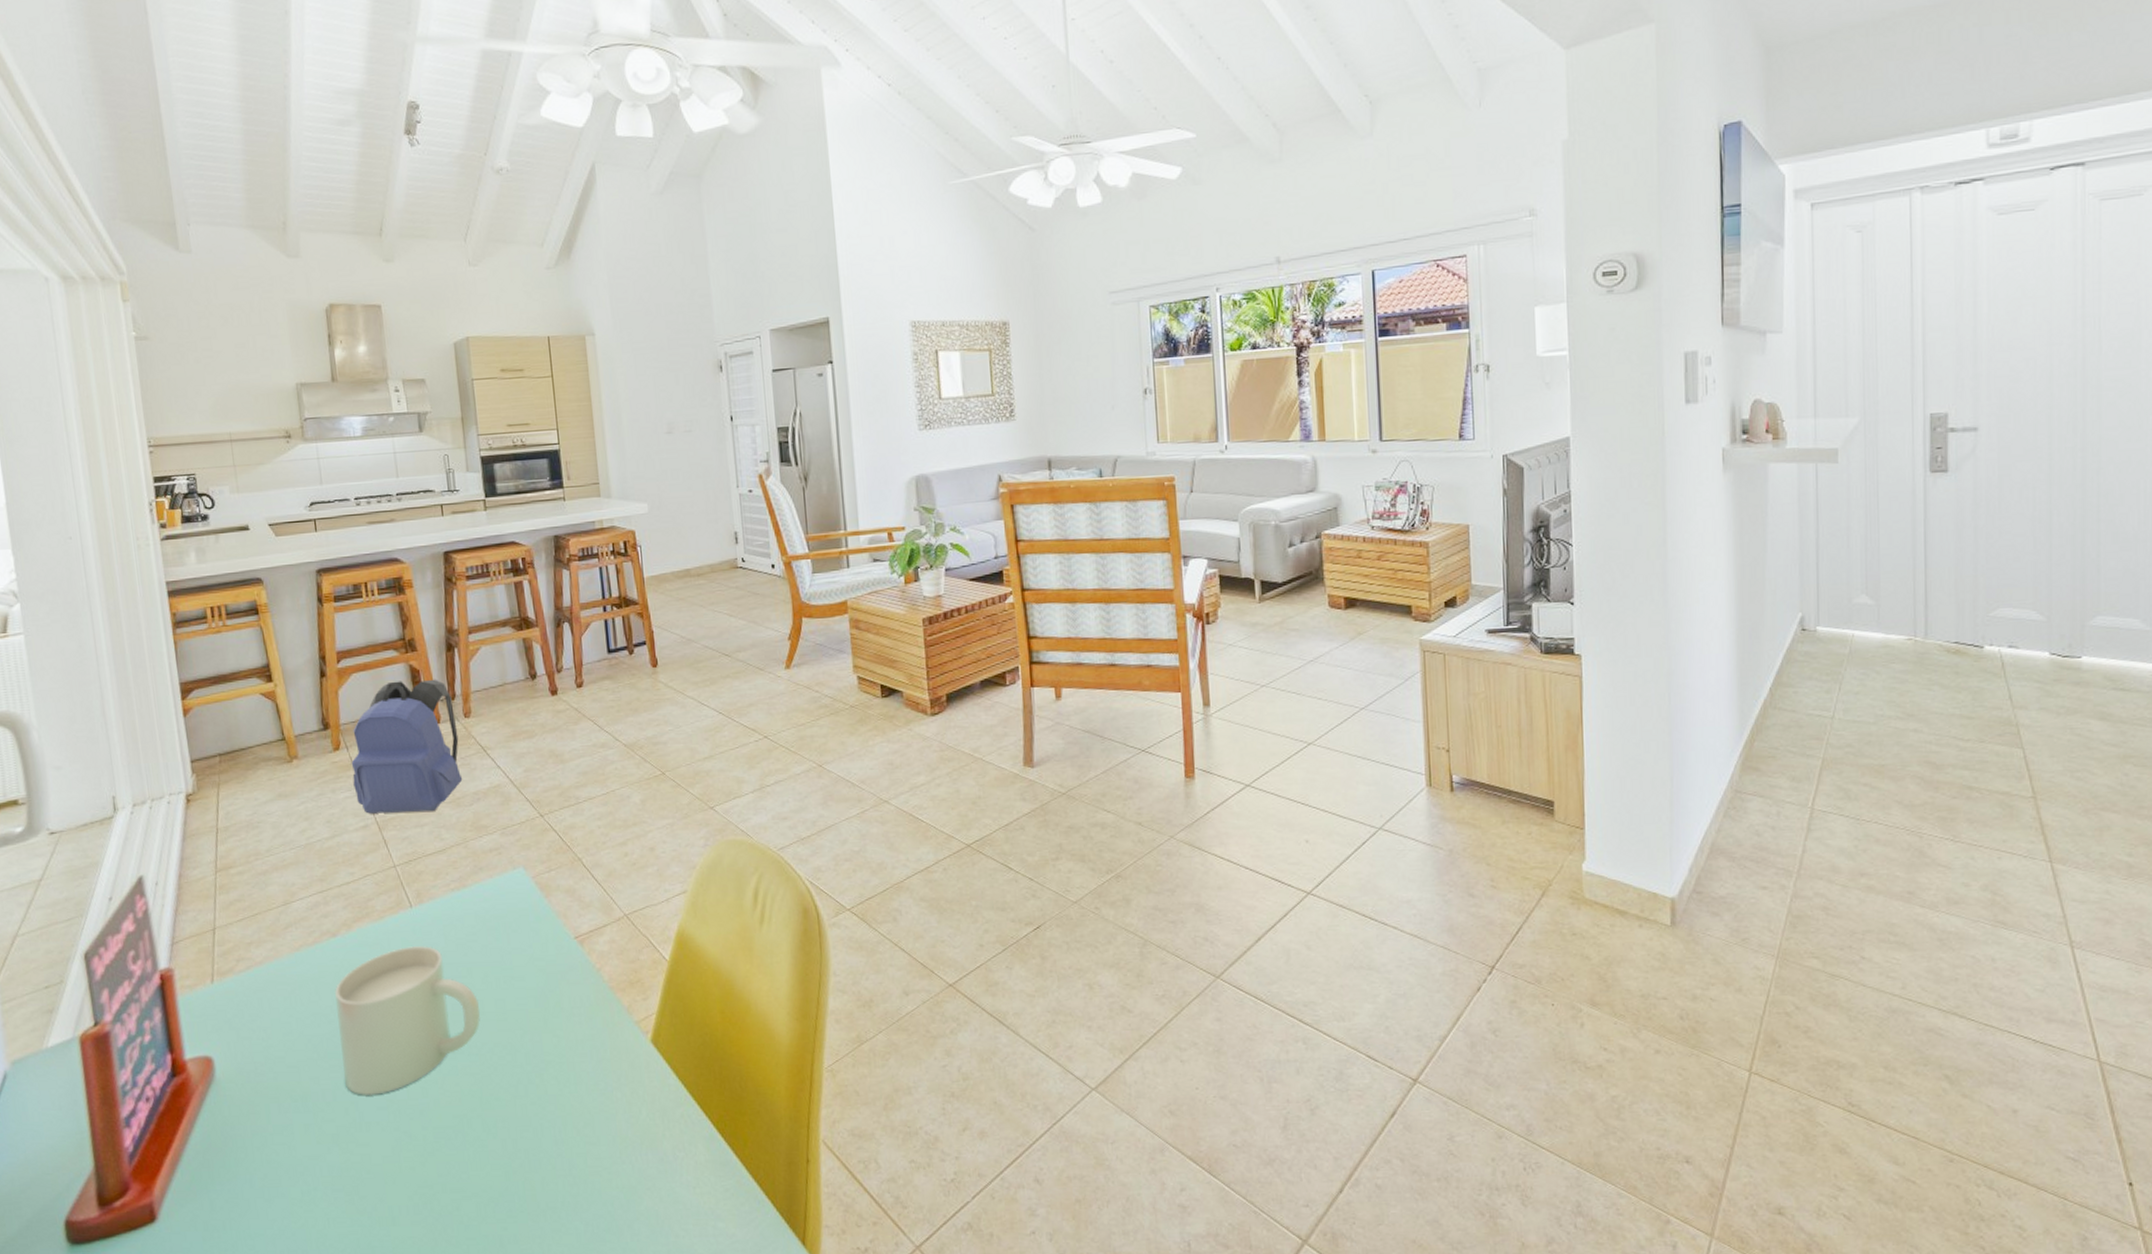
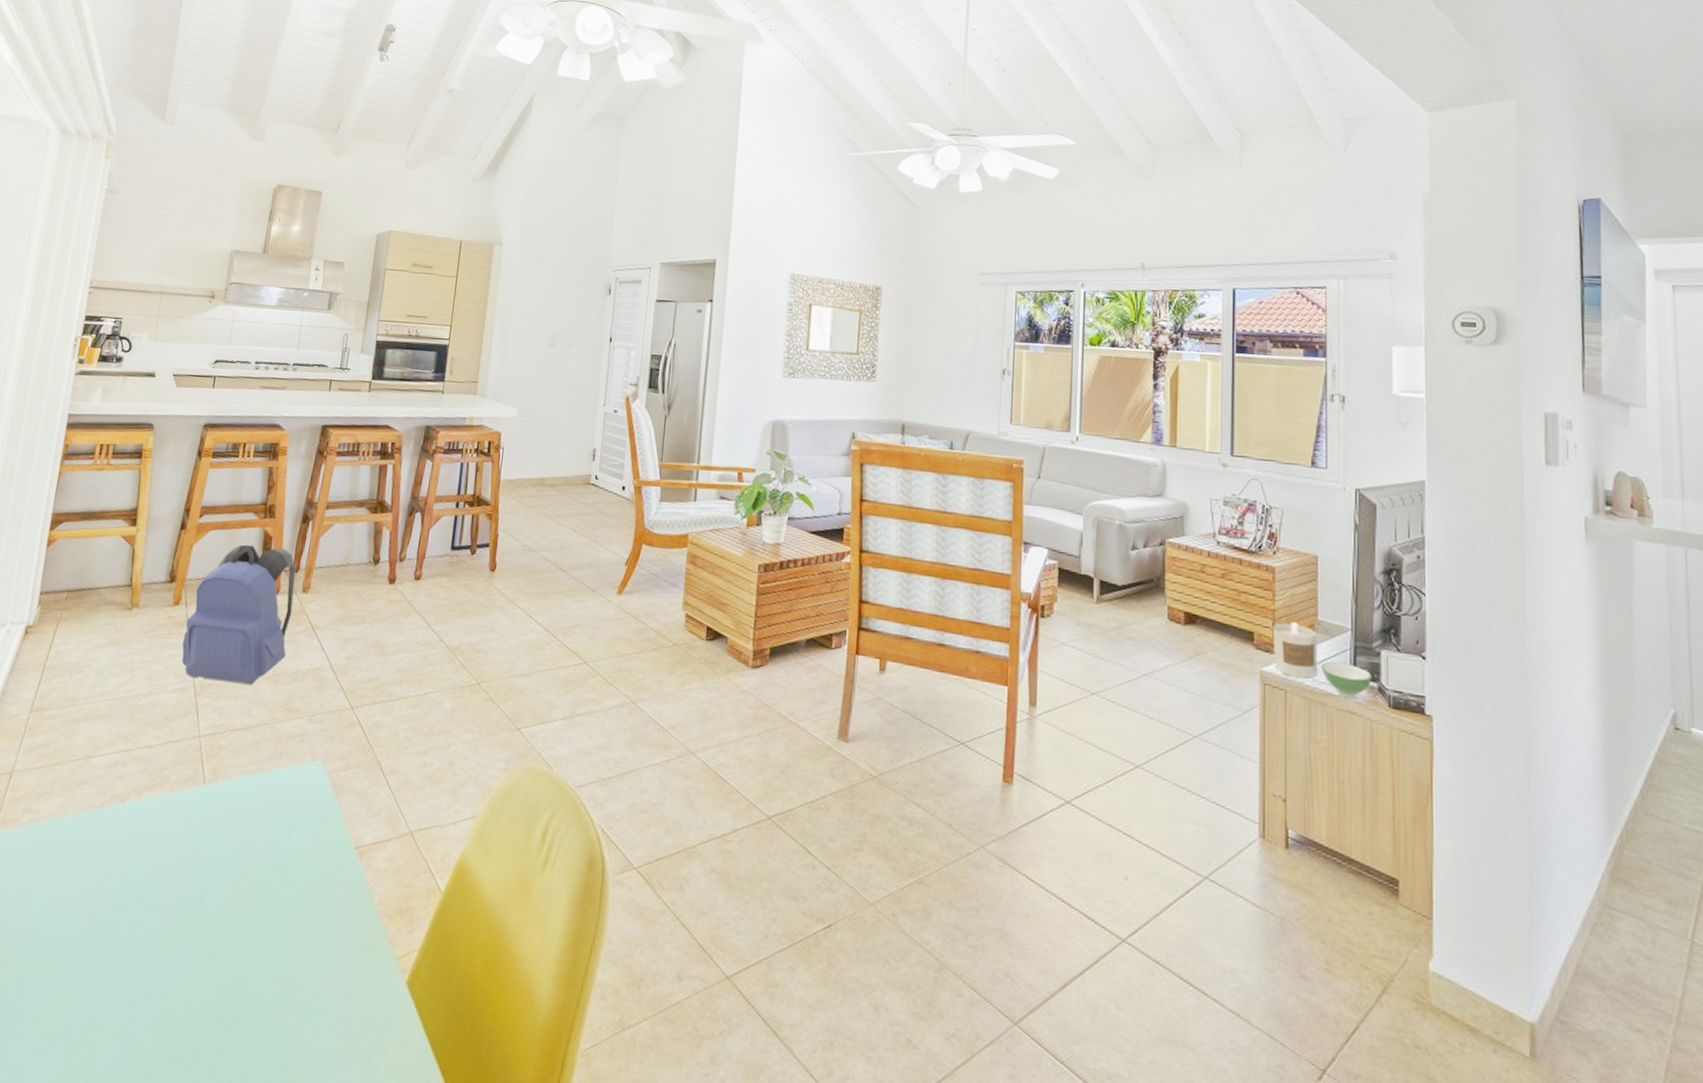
mug: present [335,946,481,1096] -> none [90,826,244,991]
candle: none [1429,589,1474,641] -> present [1272,621,1318,679]
bowl: none [1477,619,1524,651] -> present [1322,661,1372,698]

